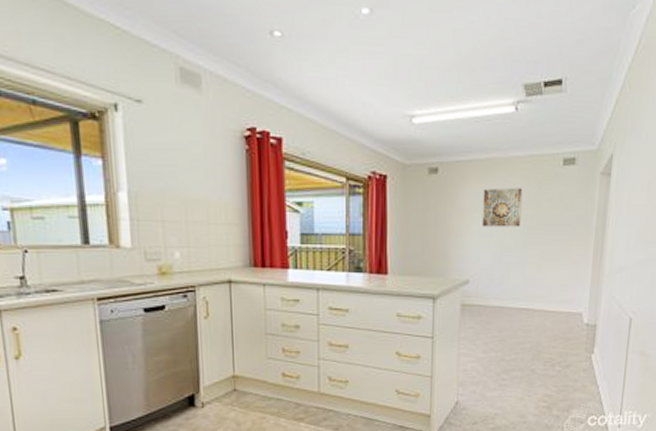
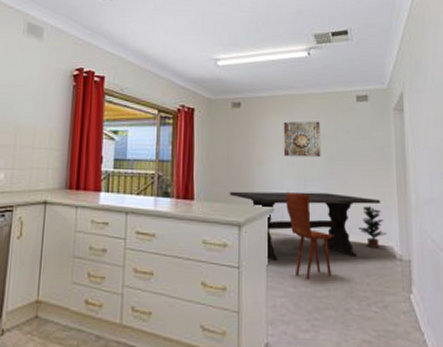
dining table: none [424,263,575,331] -> present [229,191,380,262]
dining chair: none [482,263,527,346] -> present [286,191,334,280]
potted plant: none [551,275,577,315] -> present [359,206,386,248]

